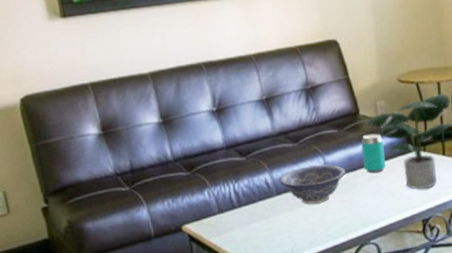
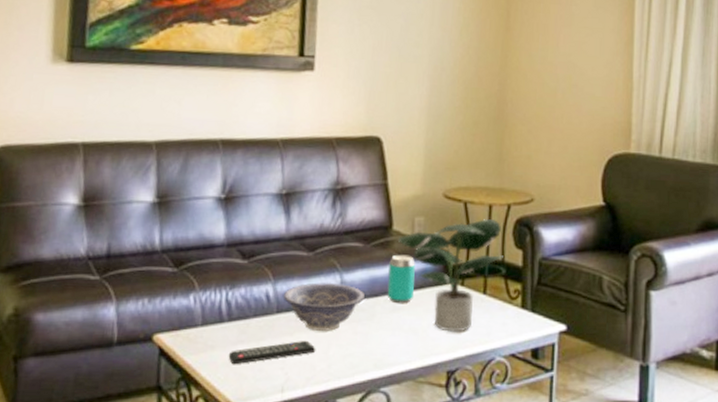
remote control: none [244,212,314,240] -> present [228,340,316,365]

